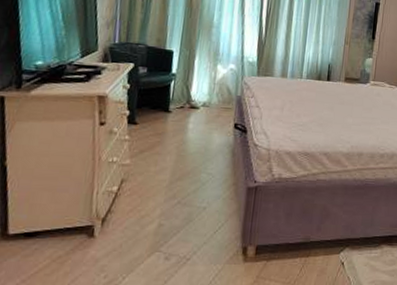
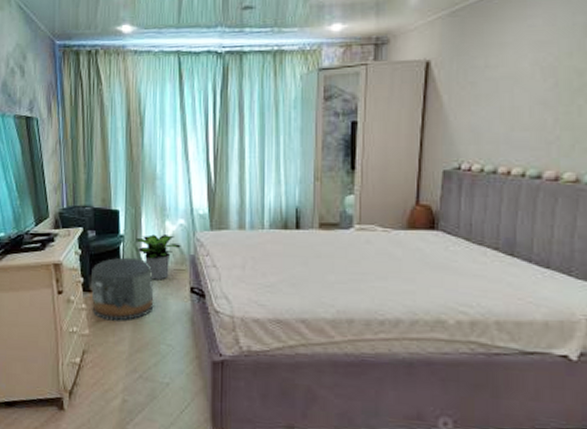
pouf: none [135,94,201,152] -> present [91,257,154,321]
potted plant: none [187,75,230,117] -> present [135,234,181,280]

